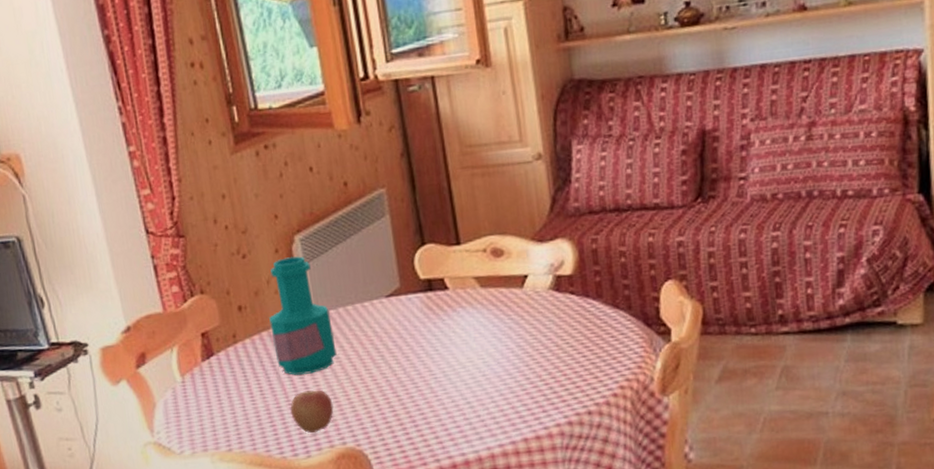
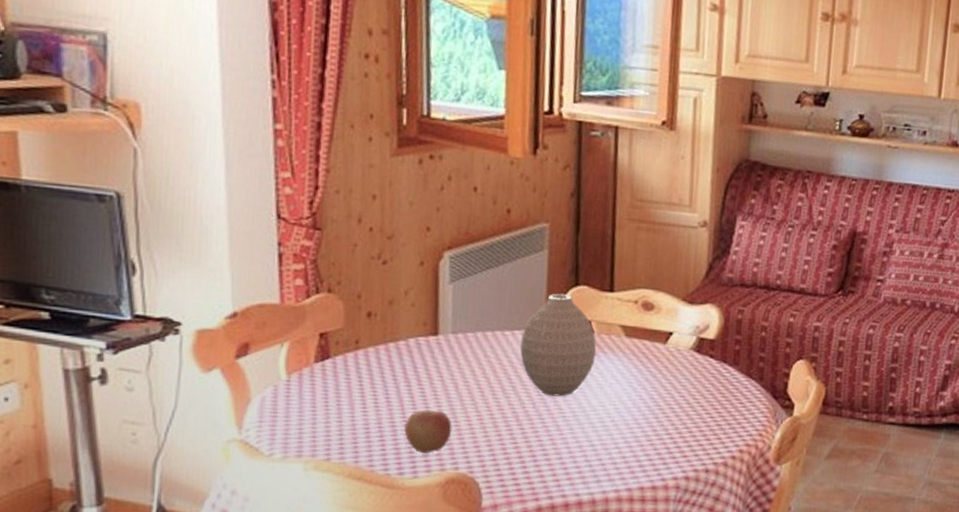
bottle: present [269,256,337,375] -> none [399,272,468,393]
vase: none [380,255,455,360] -> present [520,293,597,397]

